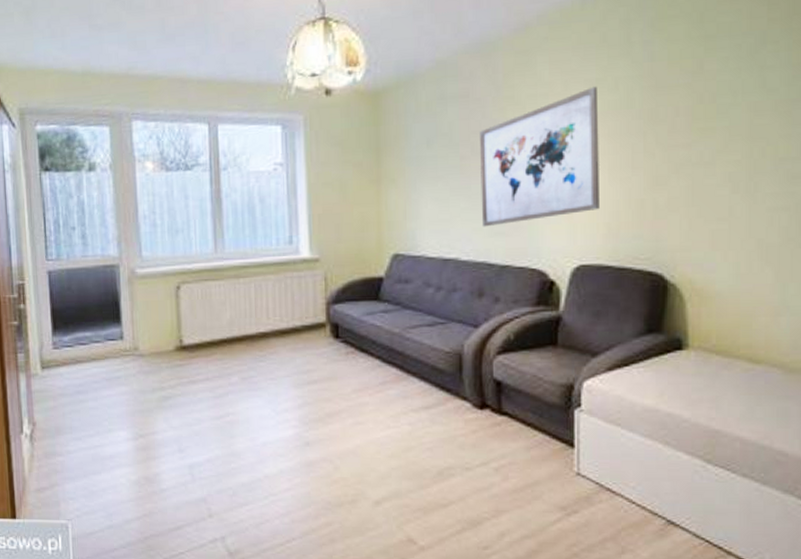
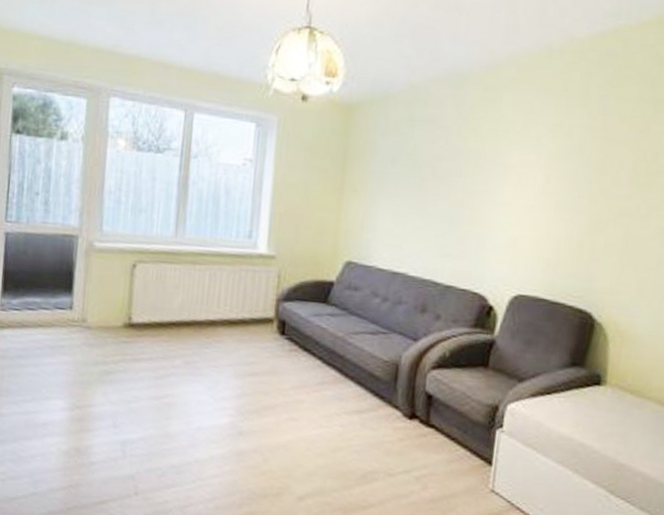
wall art: present [480,86,599,227] -> none [433,130,554,247]

